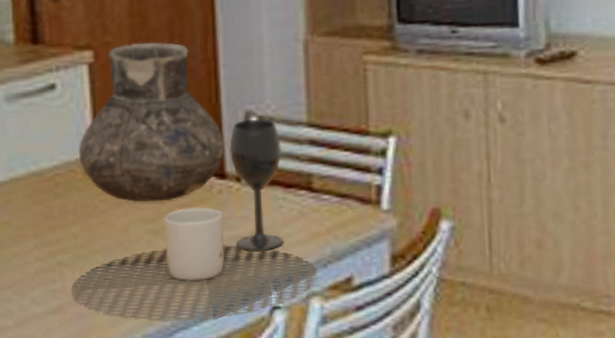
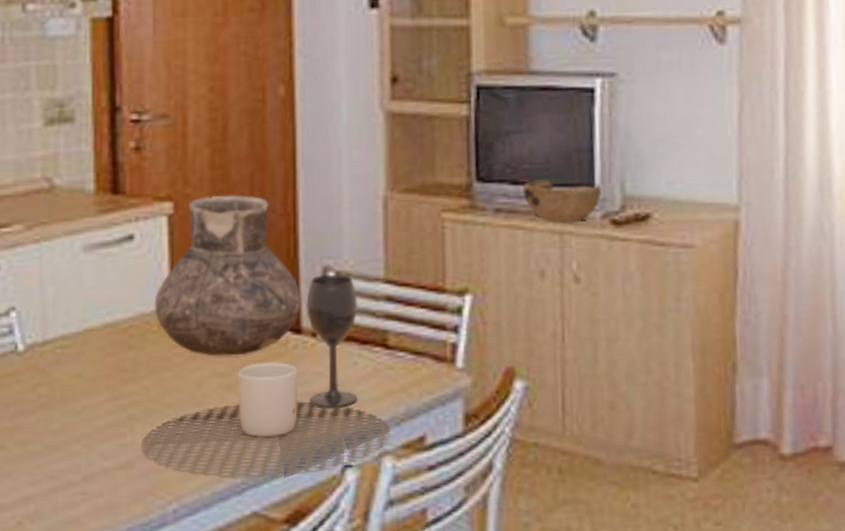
decorative bowl: none [445,18,527,64] -> present [522,179,603,225]

